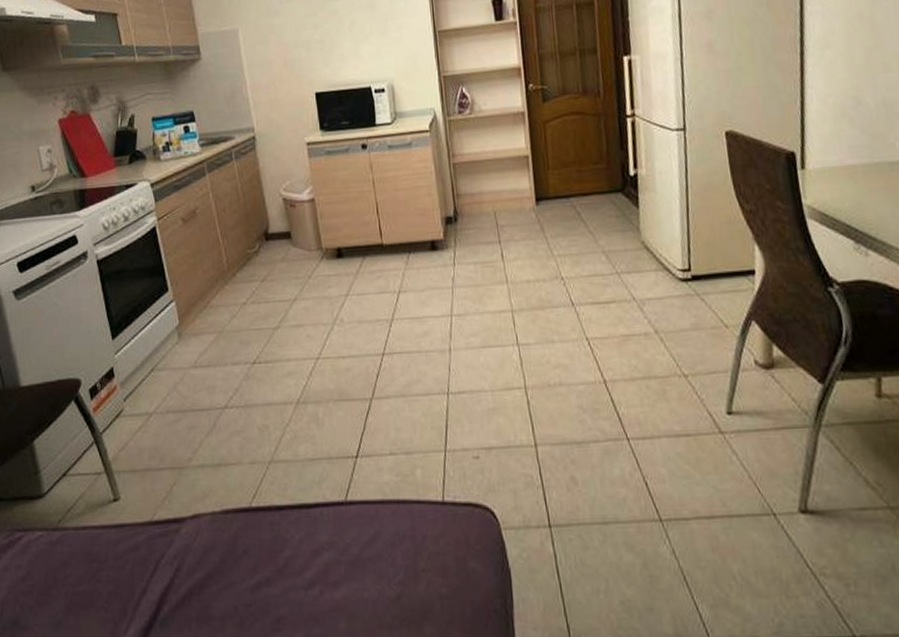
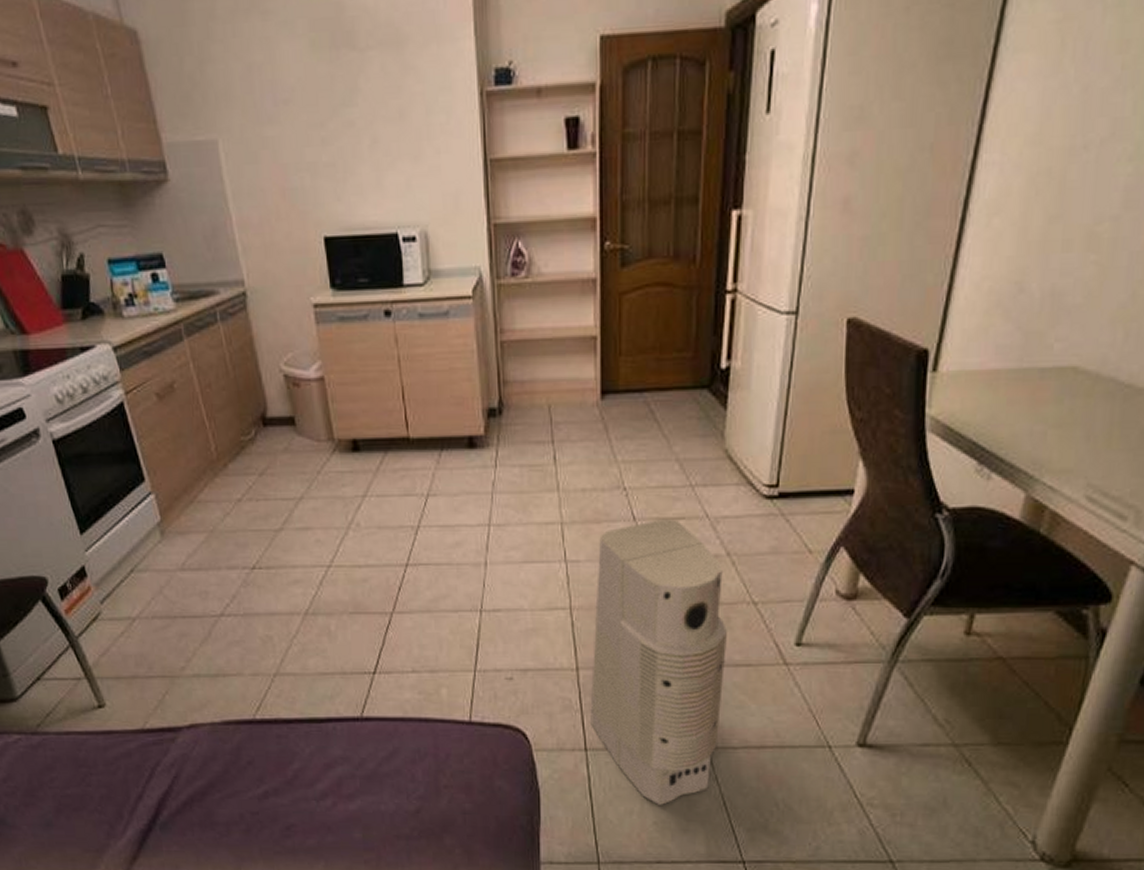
air purifier: none [545,302,670,582] -> present [590,518,728,805]

